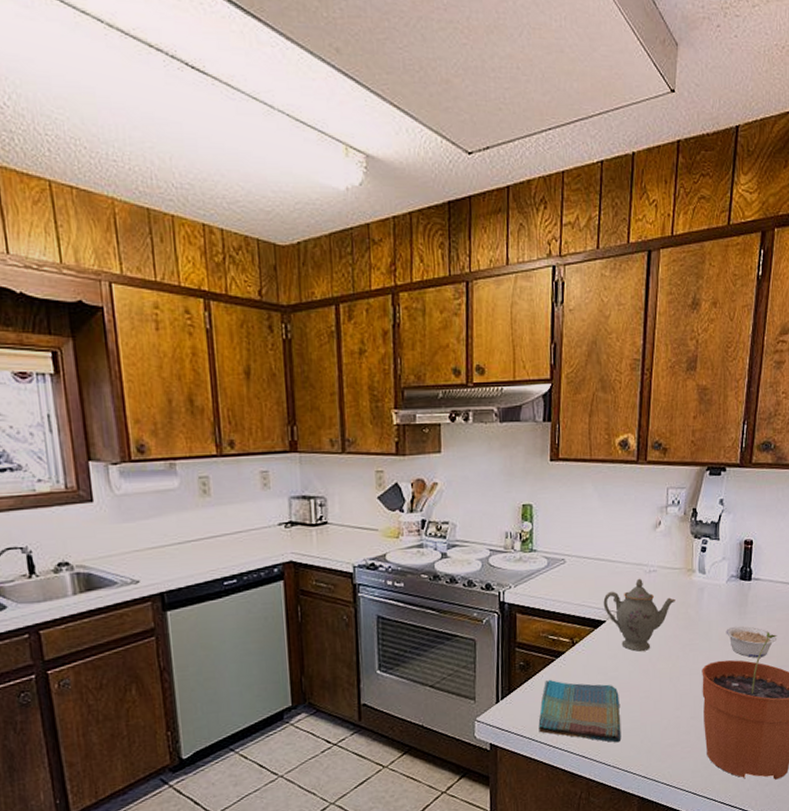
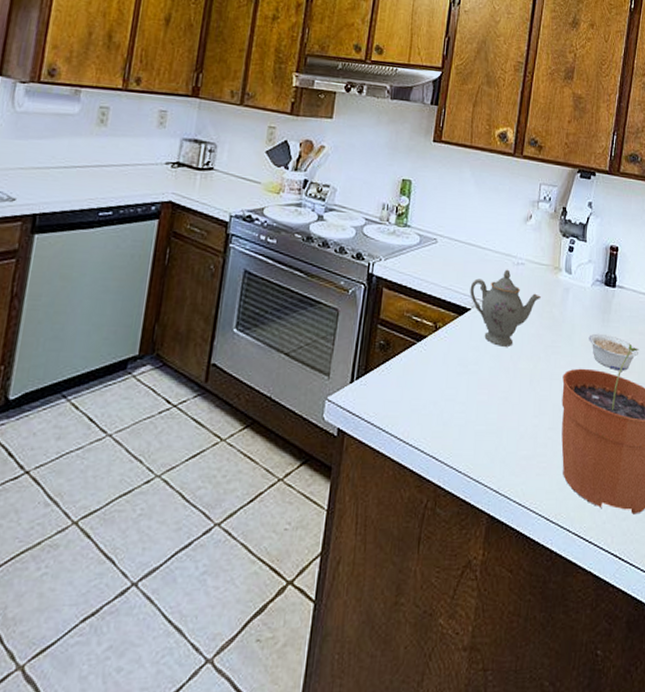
dish towel: present [538,679,622,743] -> none [390,364,477,446]

